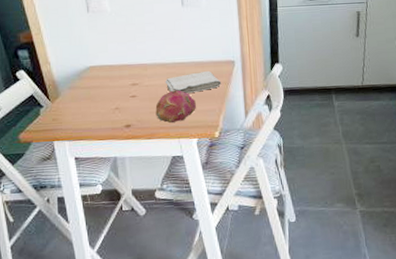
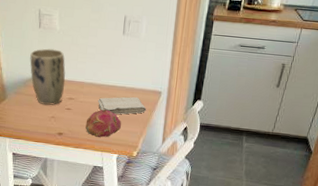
plant pot: none [81,33,126,96] -> present [30,48,66,105]

